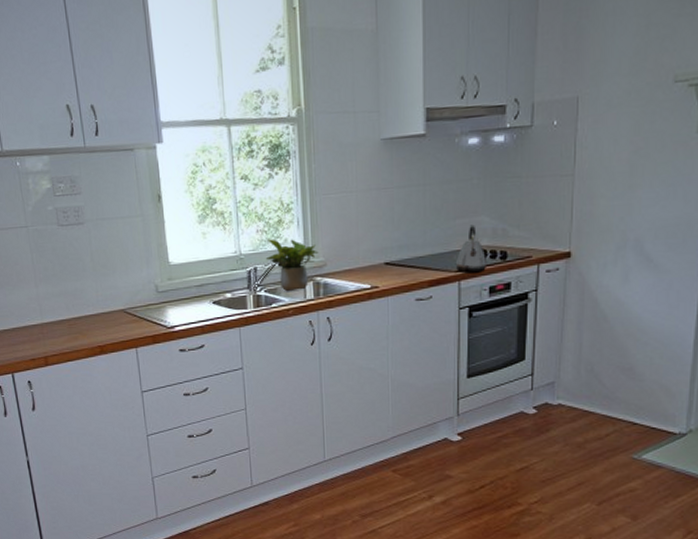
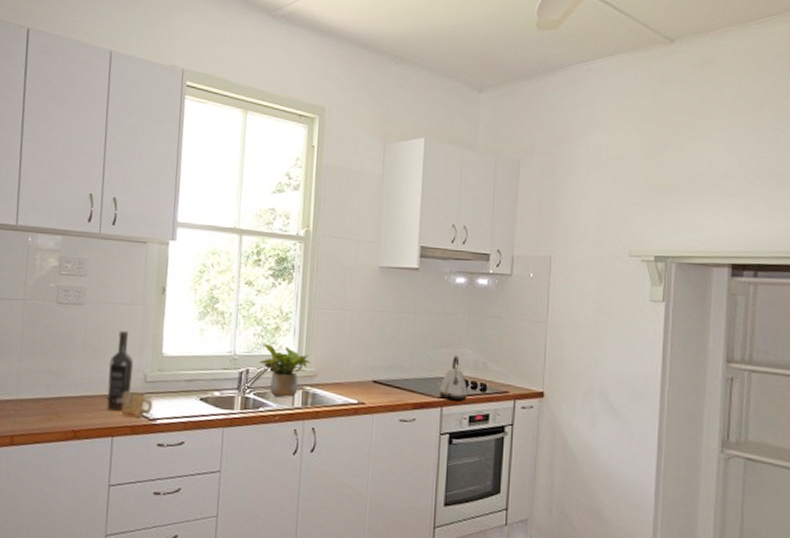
wine bottle: none [120,245,146,325] -> present [107,331,134,412]
mug: none [138,302,169,328] -> present [121,391,153,418]

